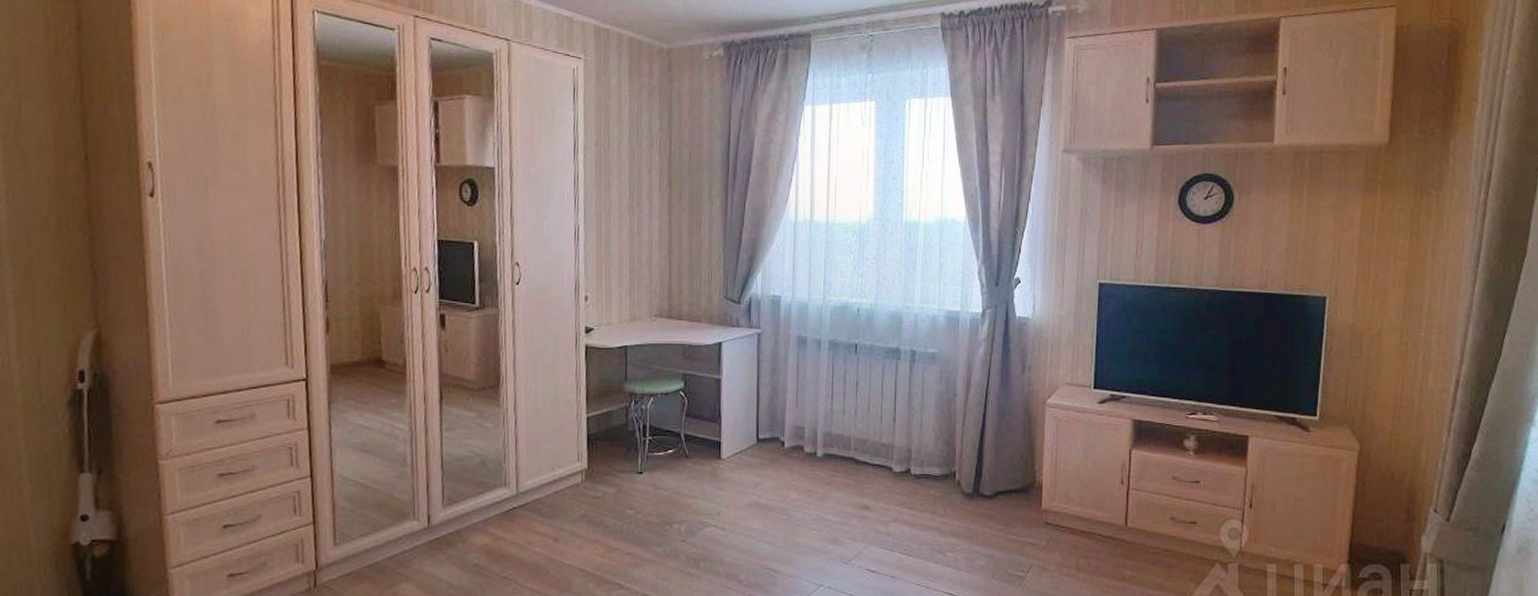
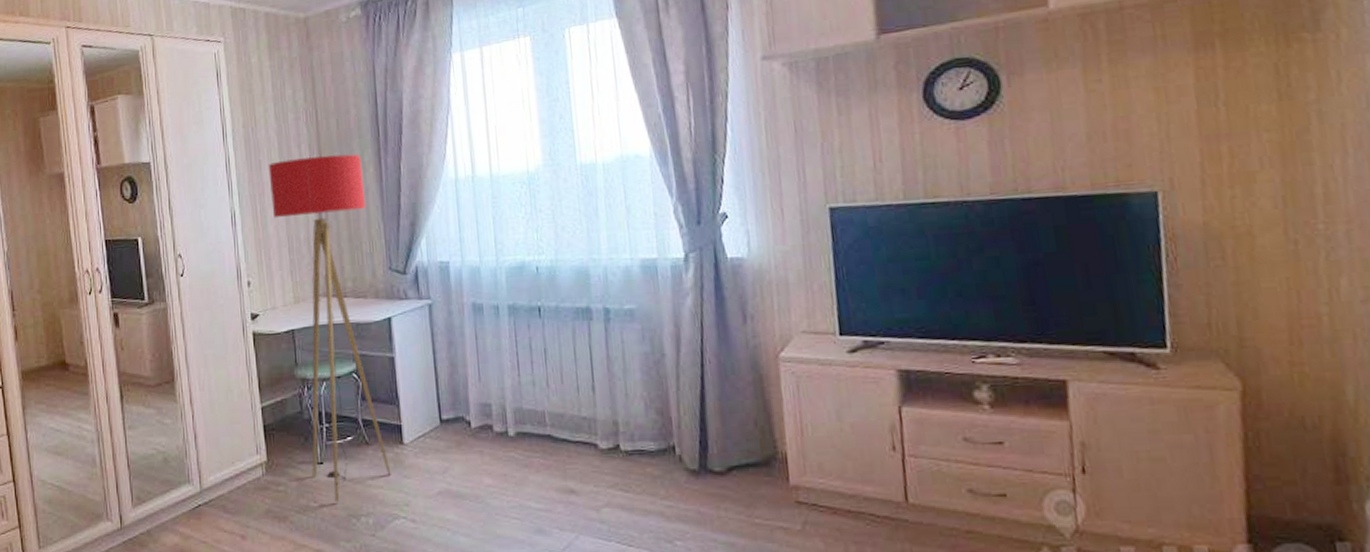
floor lamp: none [617,183,710,509] -> present [268,154,392,502]

